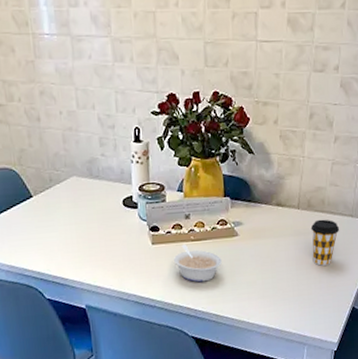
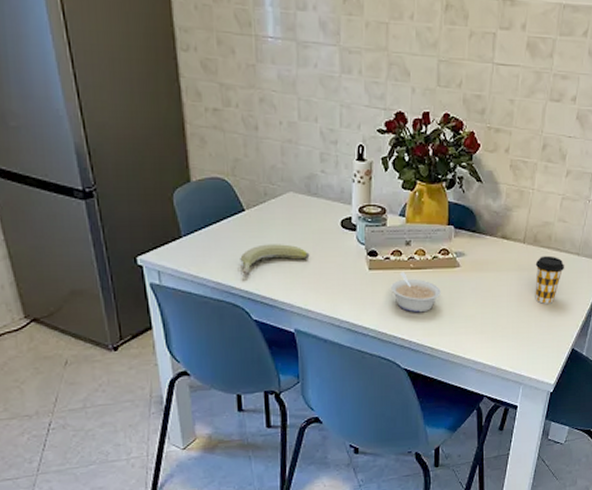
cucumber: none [31,225,96,257] -> present [240,244,310,274]

